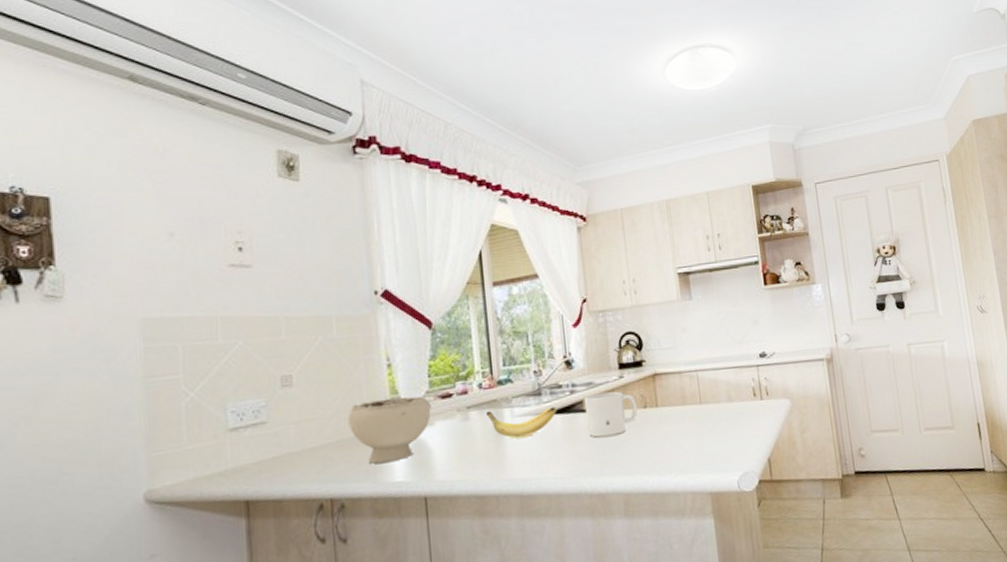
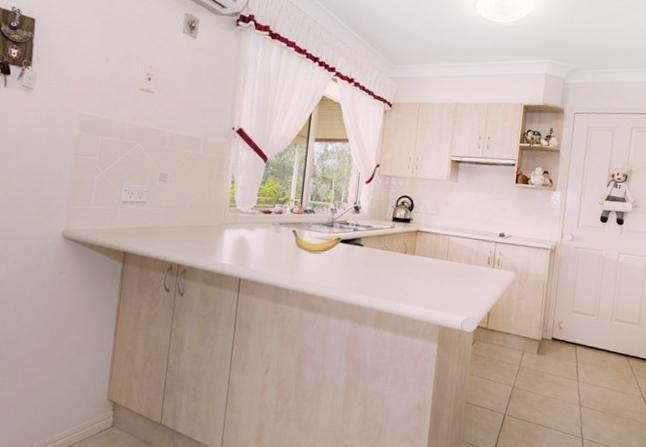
bowl: present [347,396,431,464] -> none [198,203,256,249]
mug: present [584,391,638,439] -> none [361,234,400,269]

